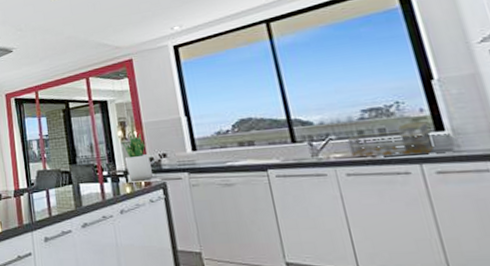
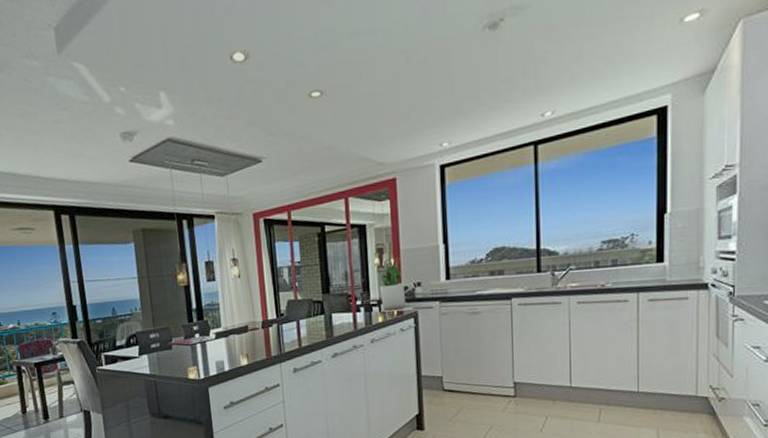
dish rack: present [348,121,435,157] -> none [585,253,652,286]

